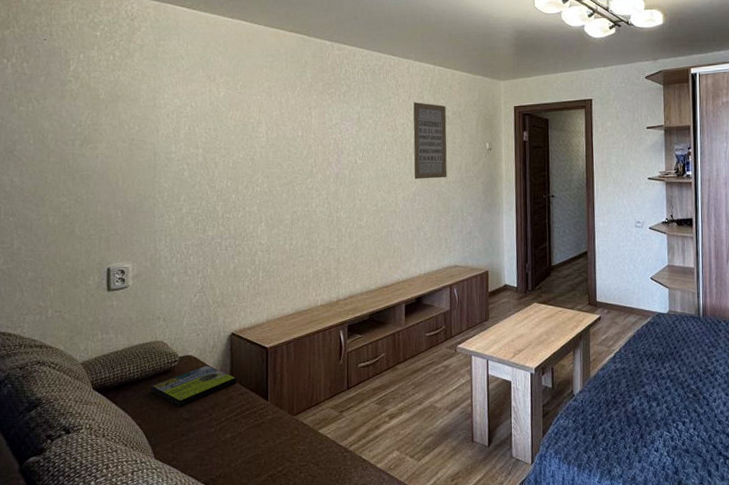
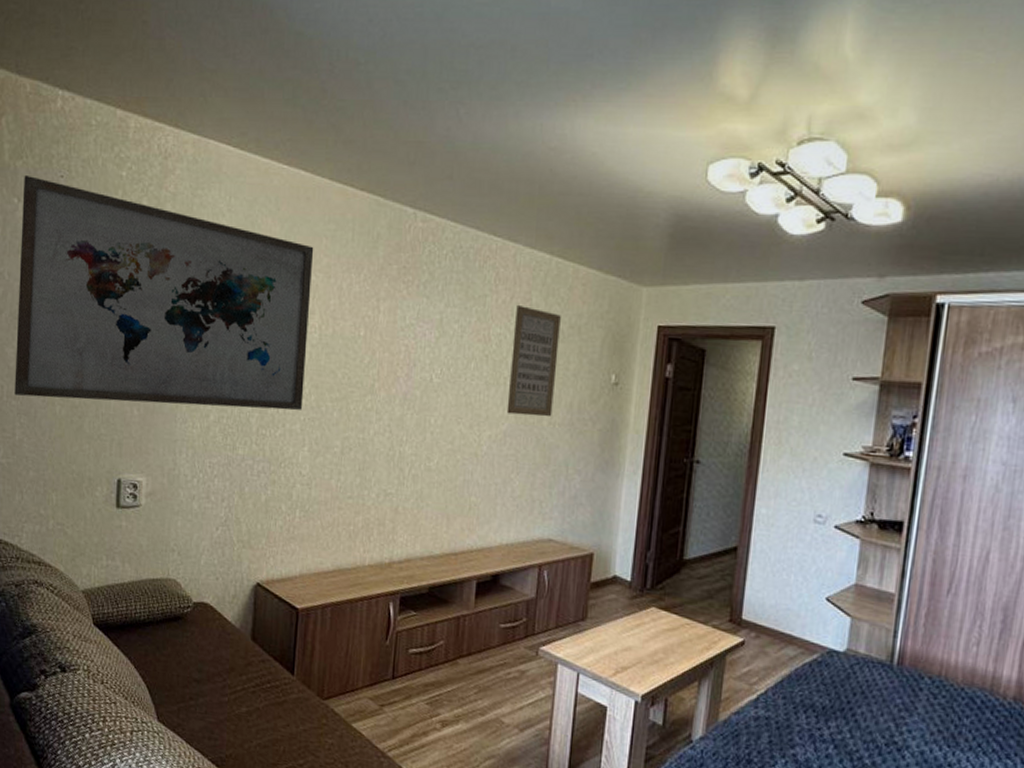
wall art: none [11,40,258,213] -> present [14,174,314,411]
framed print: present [150,365,238,407] -> none [157,618,260,665]

